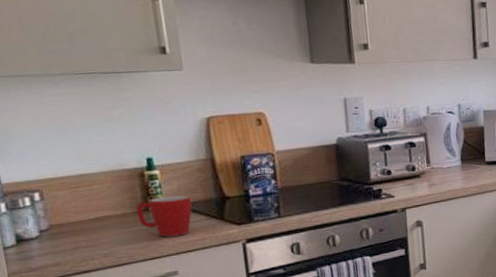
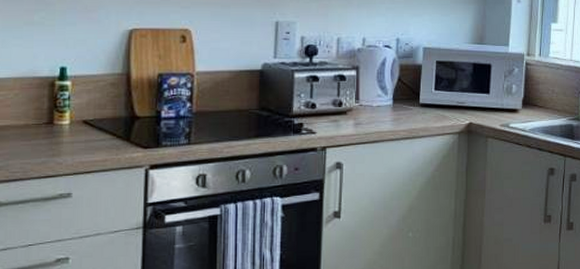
mug: present [136,195,192,237] -> none [40,110,98,155]

